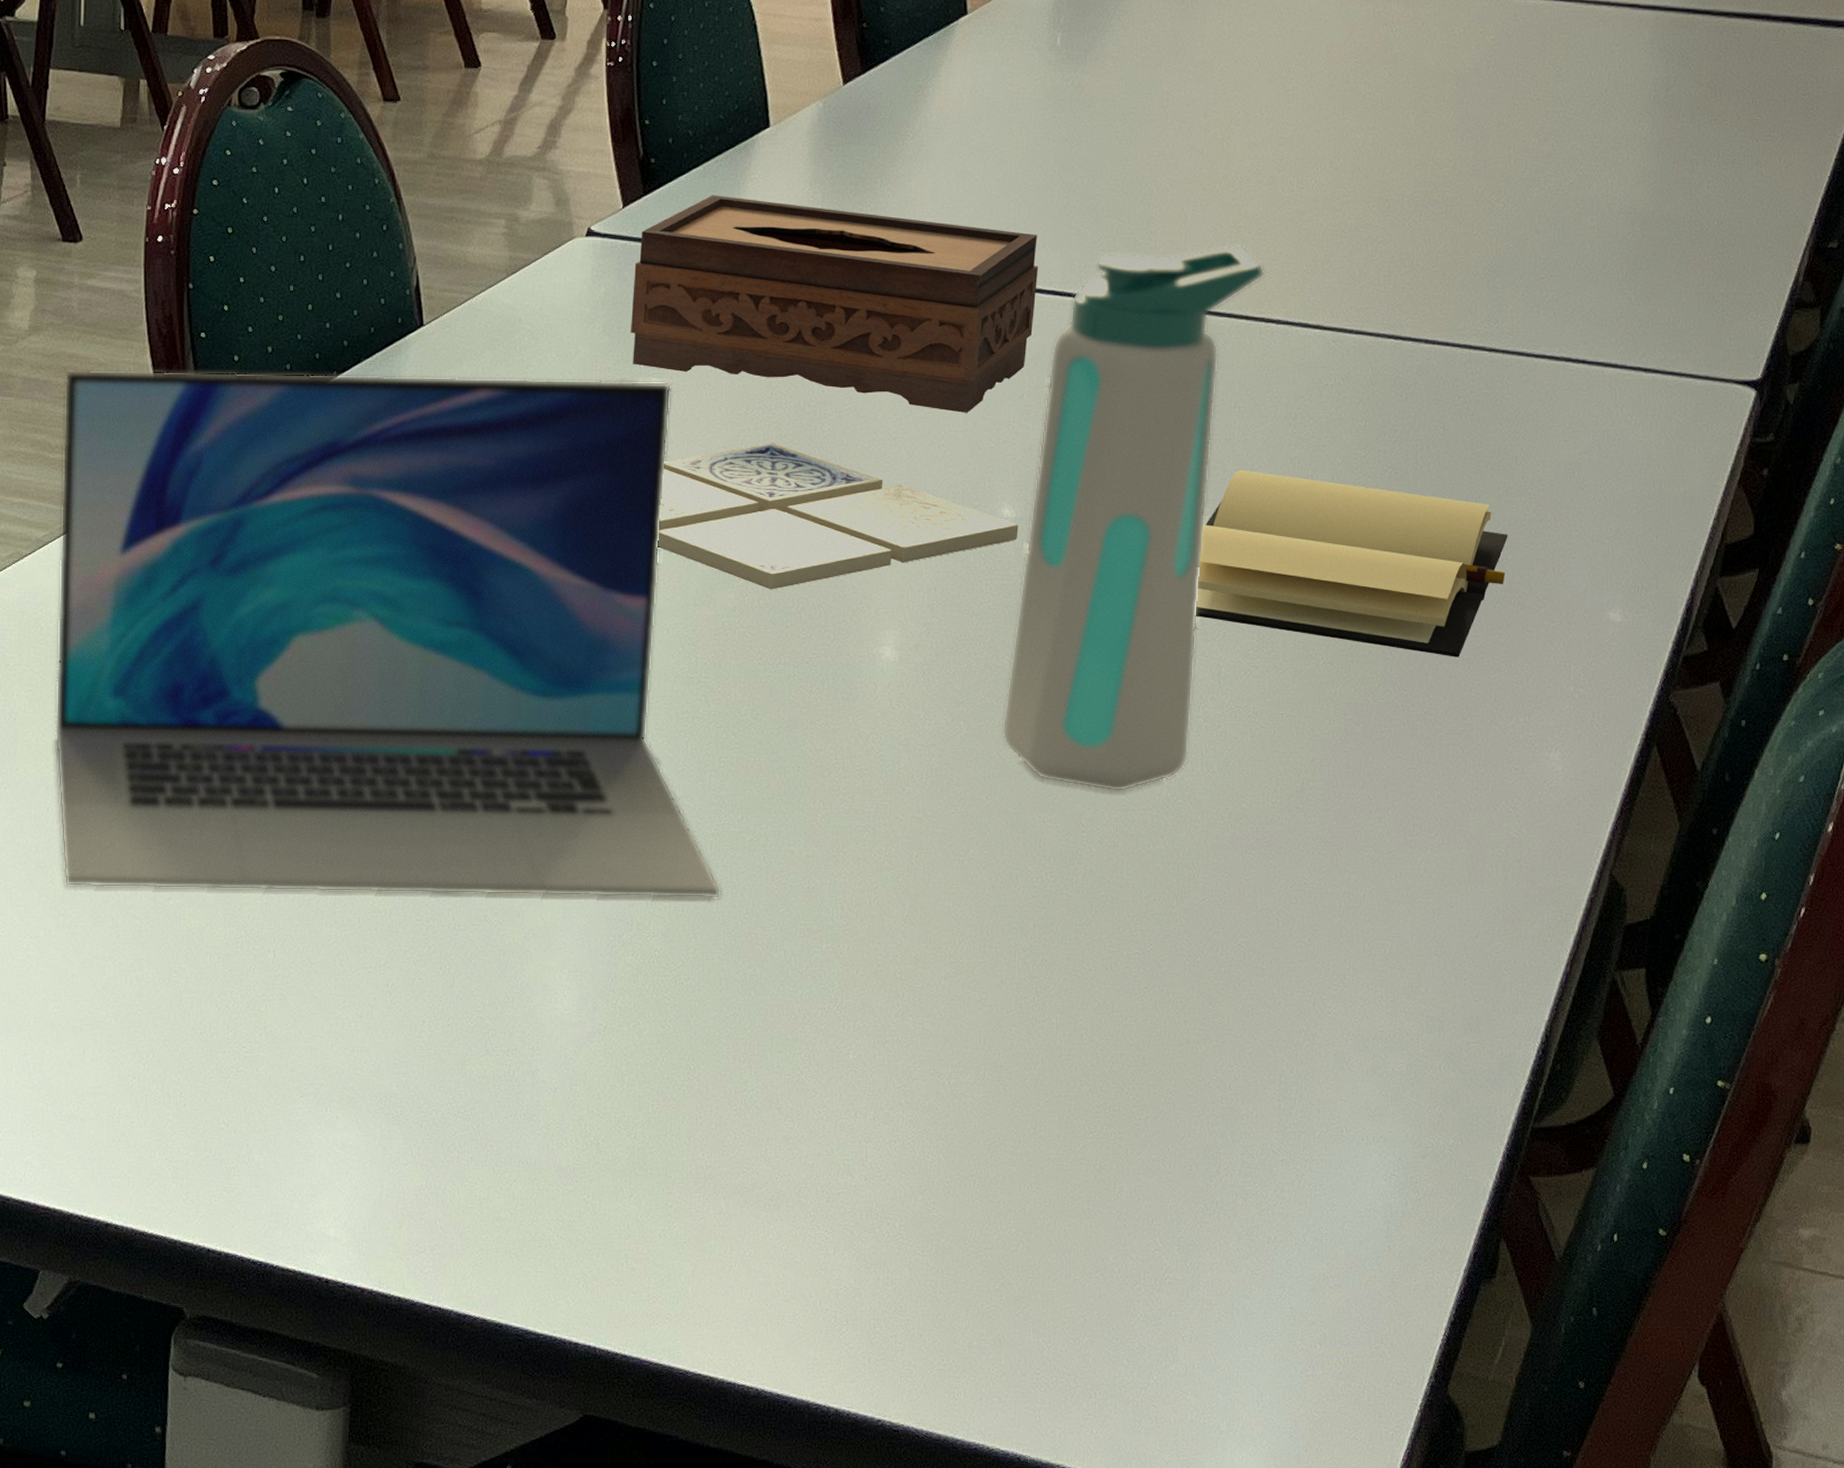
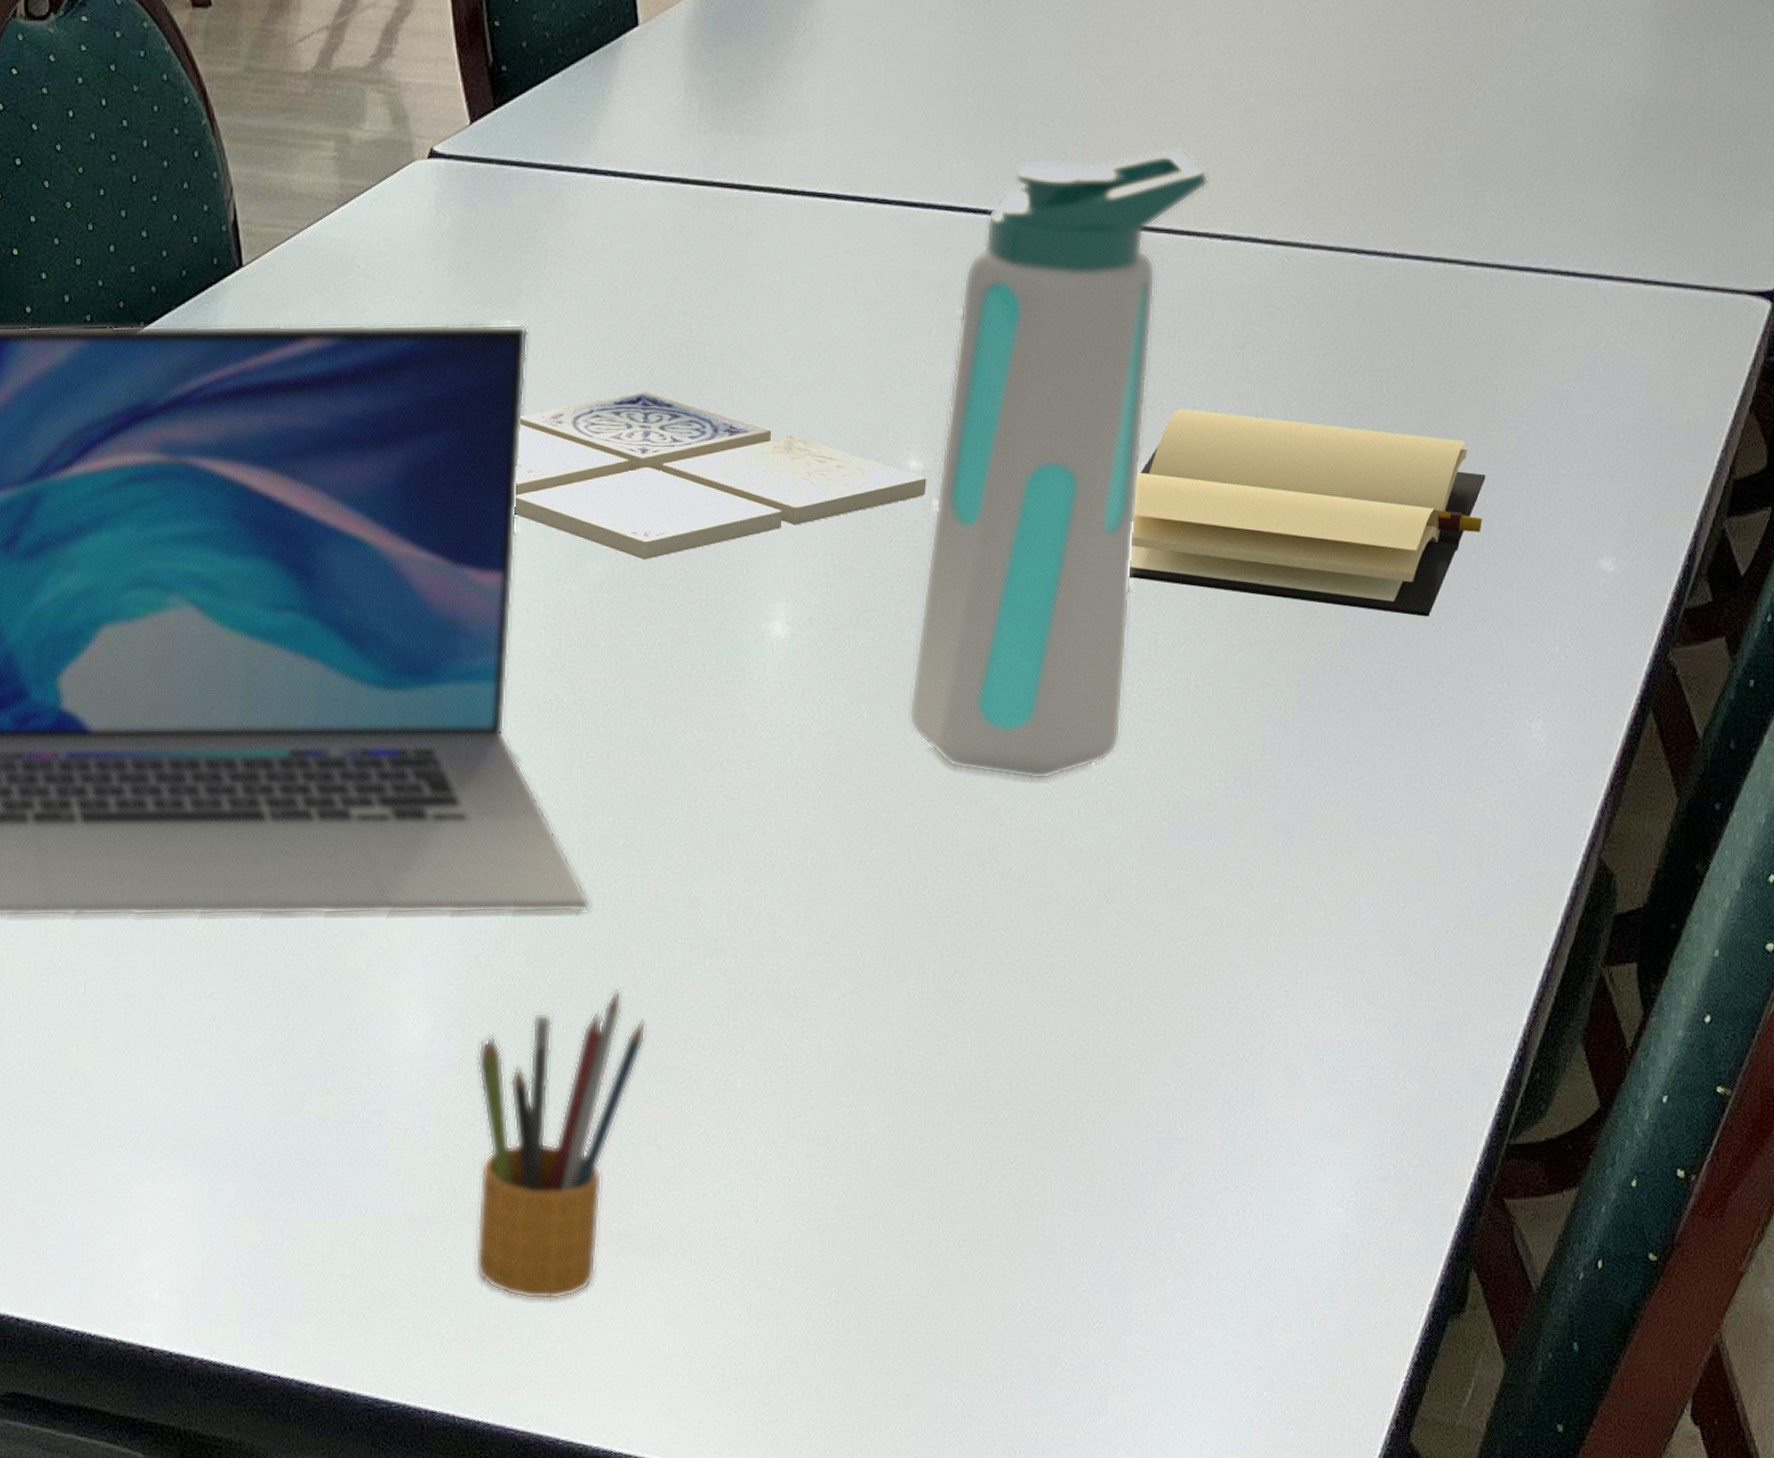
pencil box: none [615,968,769,1245] -> present [475,989,646,1300]
tissue box: present [631,195,1039,413] -> none [481,106,949,351]

